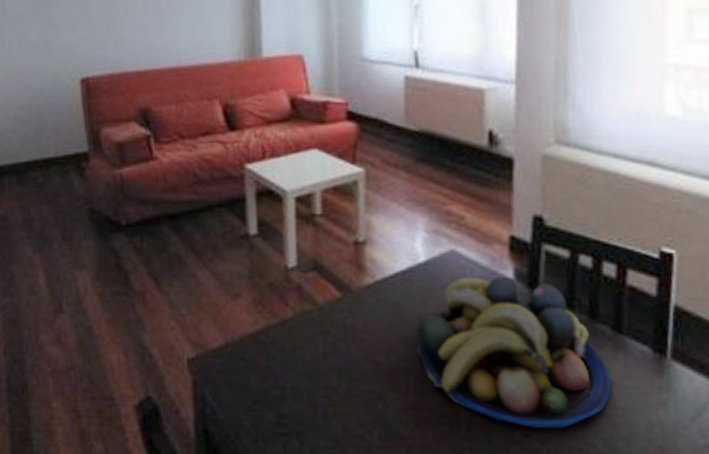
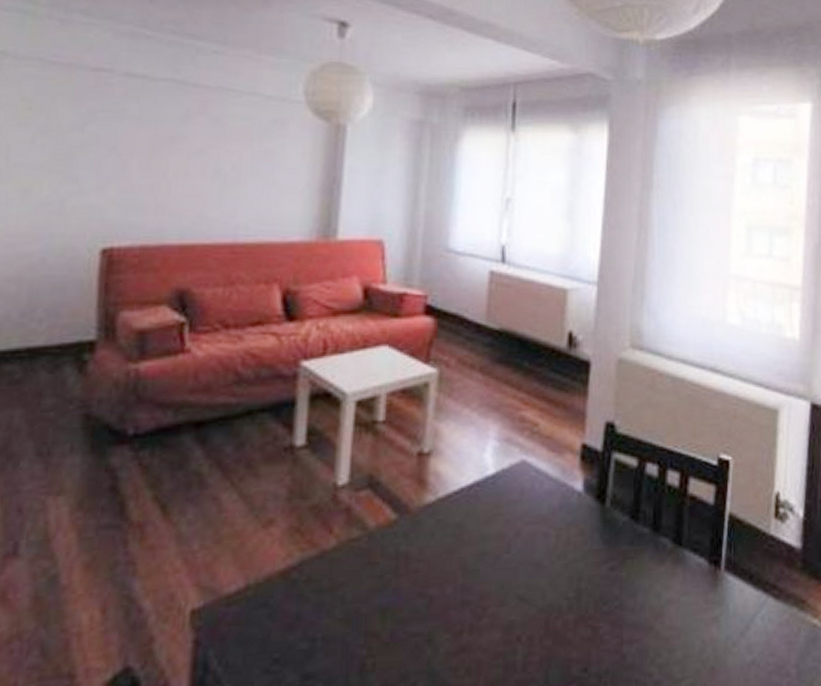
fruit bowl: present [415,276,612,428] -> none [473,488,670,660]

